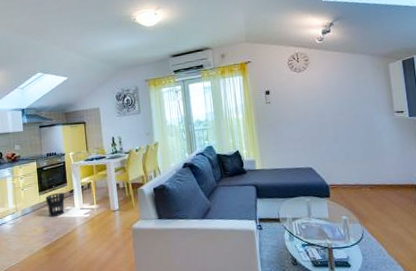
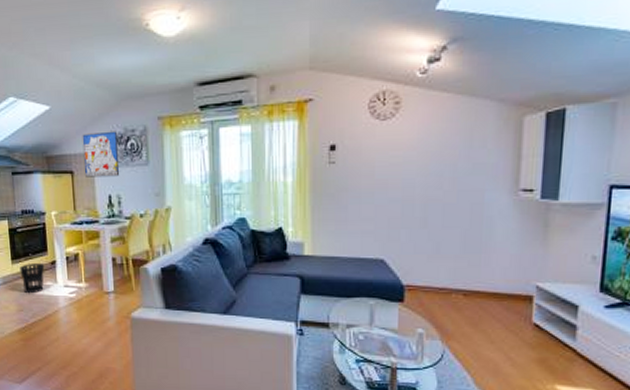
wall art: none [91,91,120,126] -> present [82,131,120,178]

